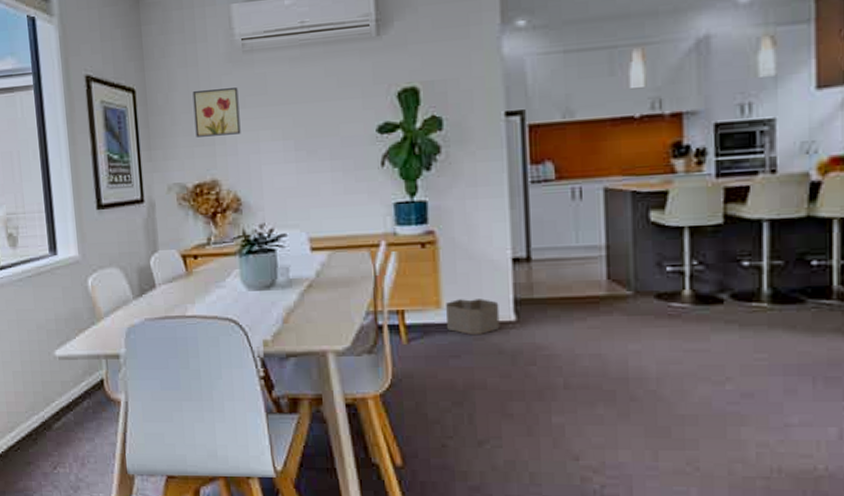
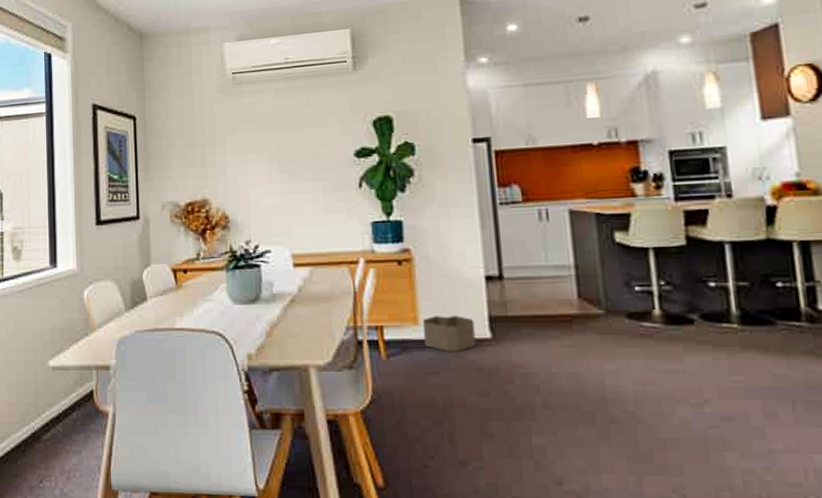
wall art: present [192,88,241,137] -> none [187,115,230,160]

